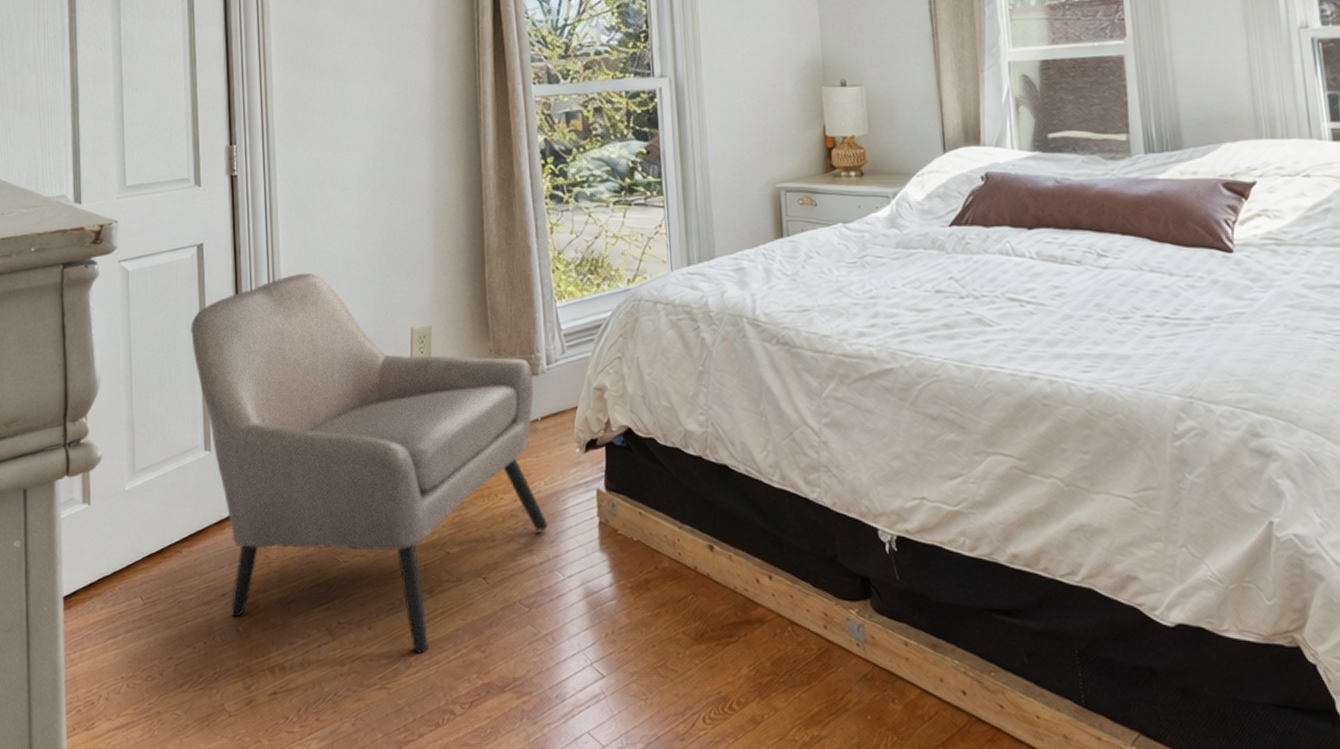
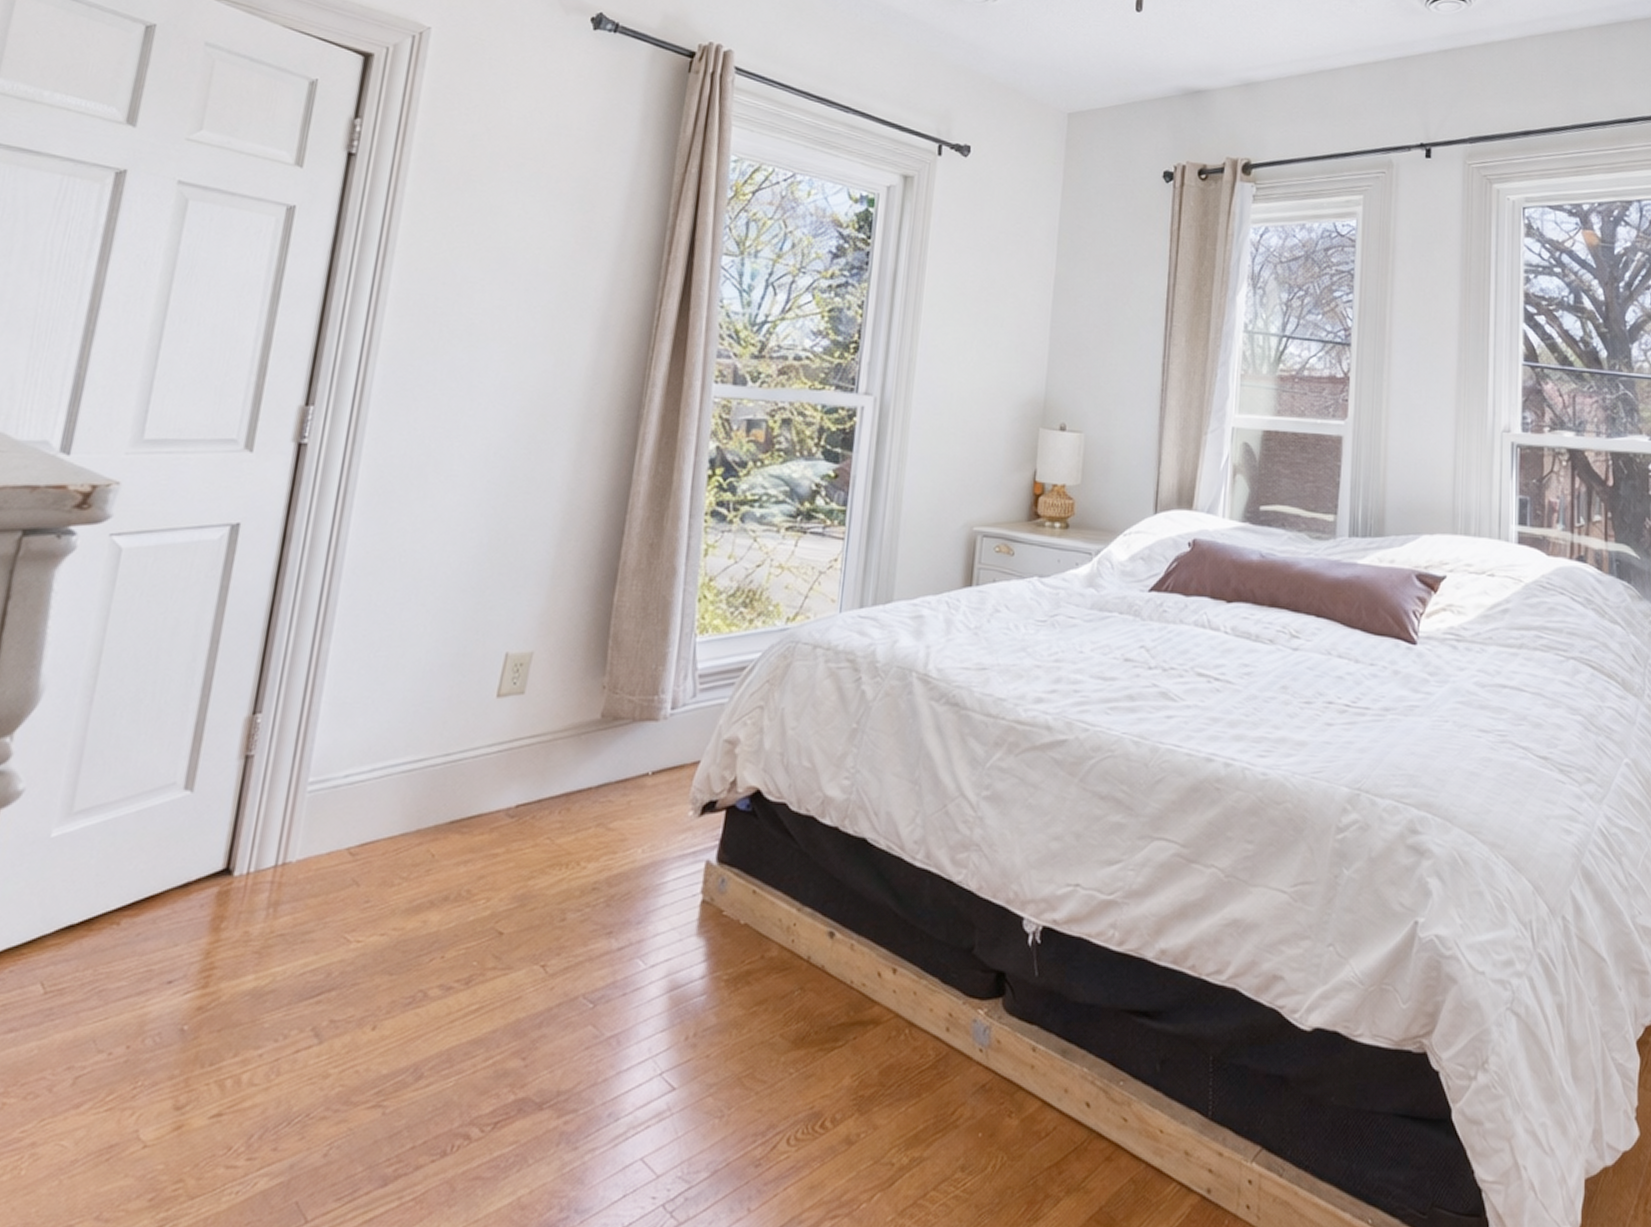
armchair: present [190,272,548,653] -> none [176,572,652,1061]

